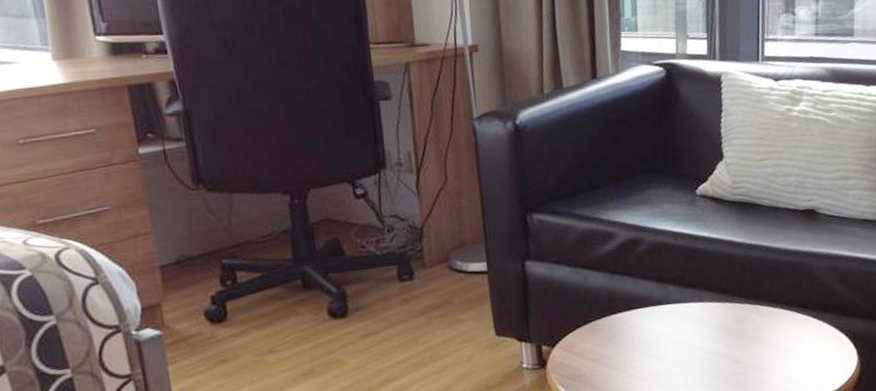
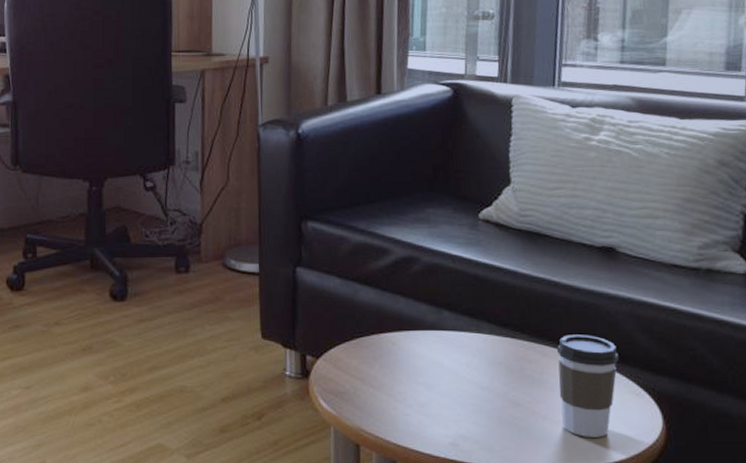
coffee cup: none [769,291,821,381] -> present [556,335,619,437]

